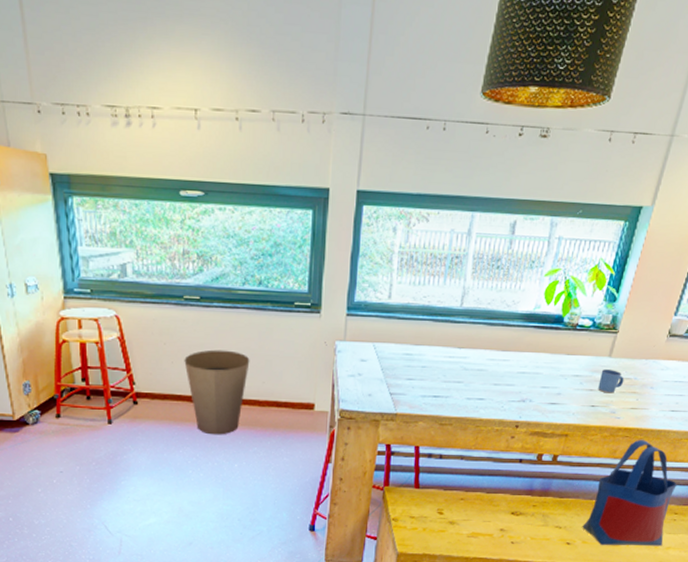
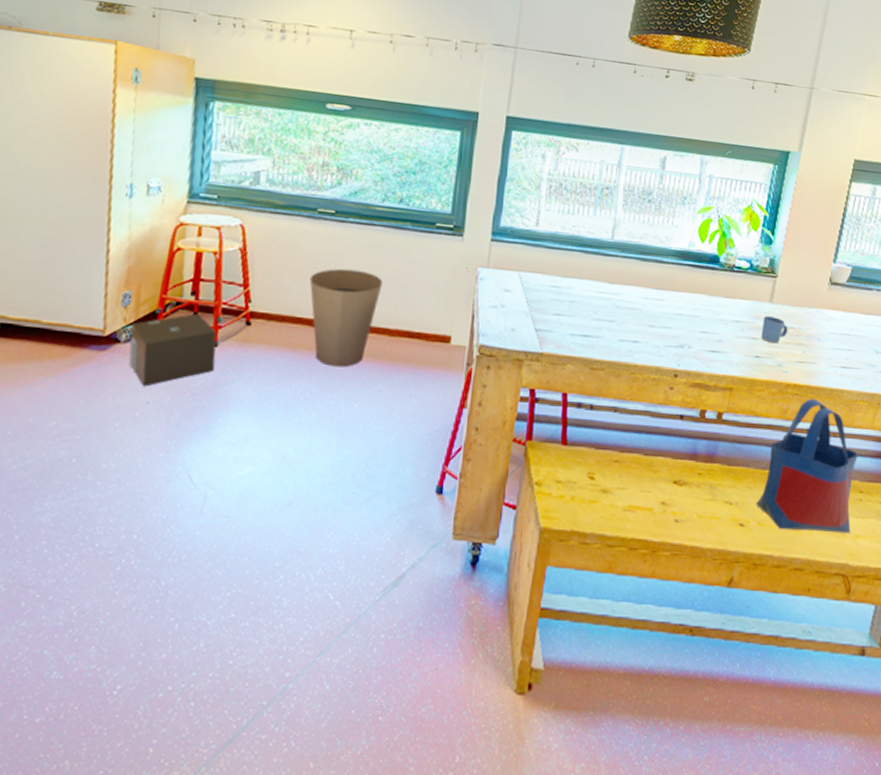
cardboard box: none [34,396,112,460] -> present [129,313,217,387]

